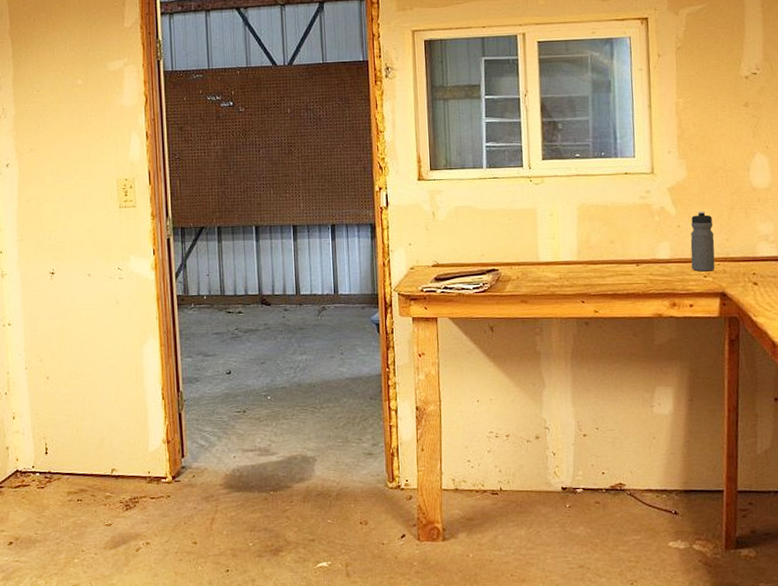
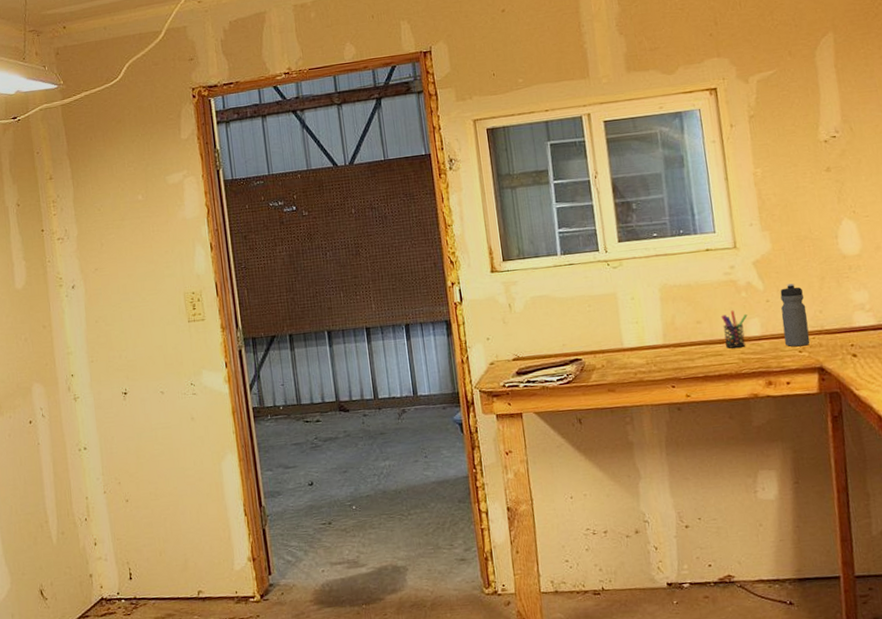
pen holder: none [633,233,659,269] -> present [720,310,748,349]

